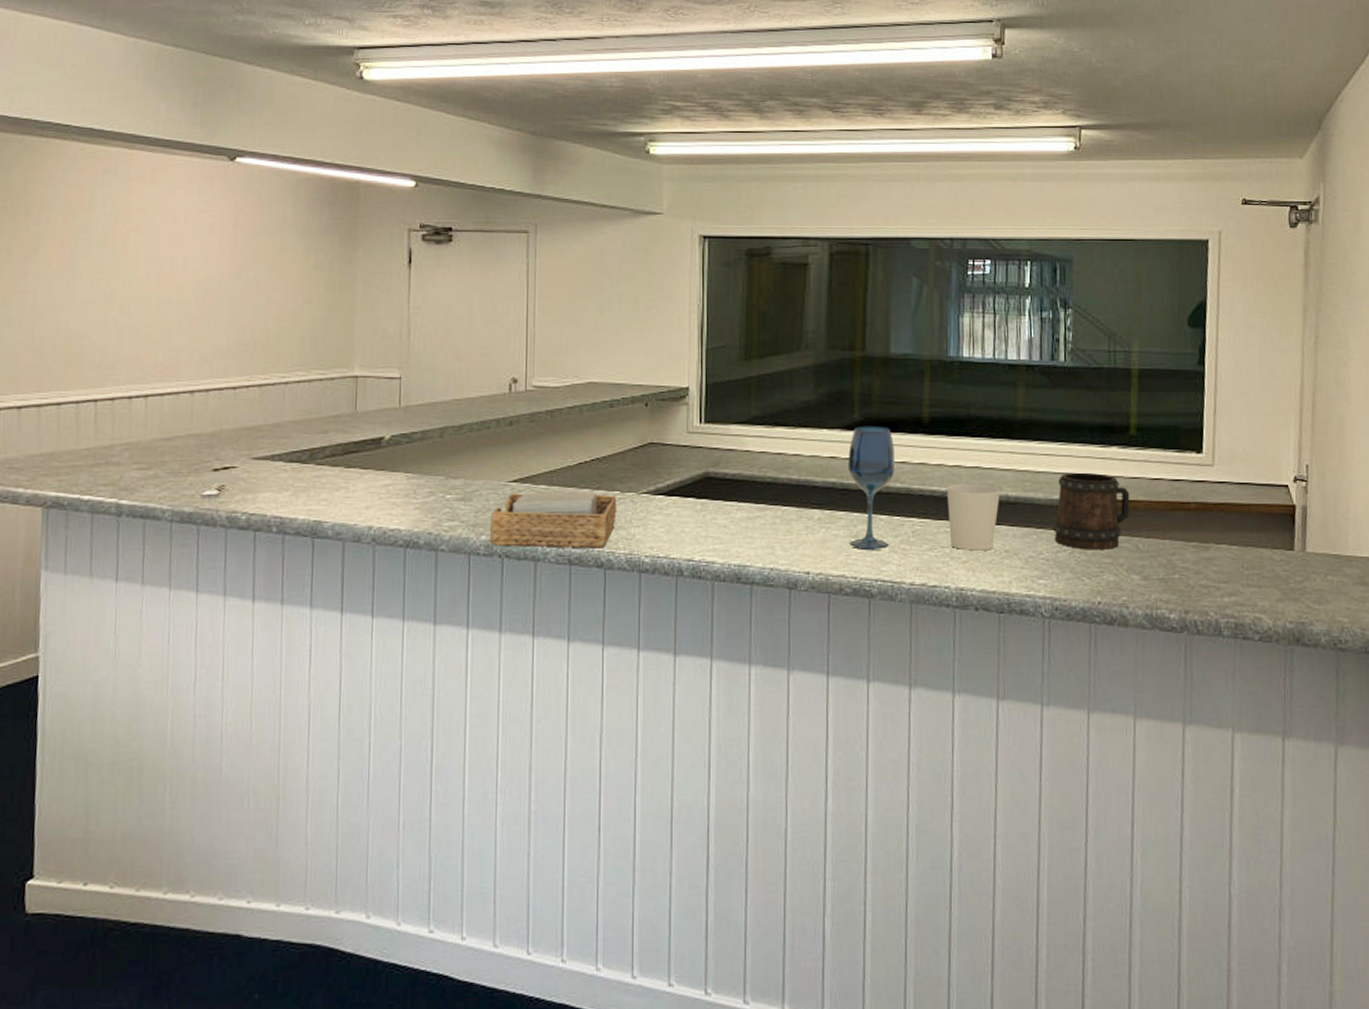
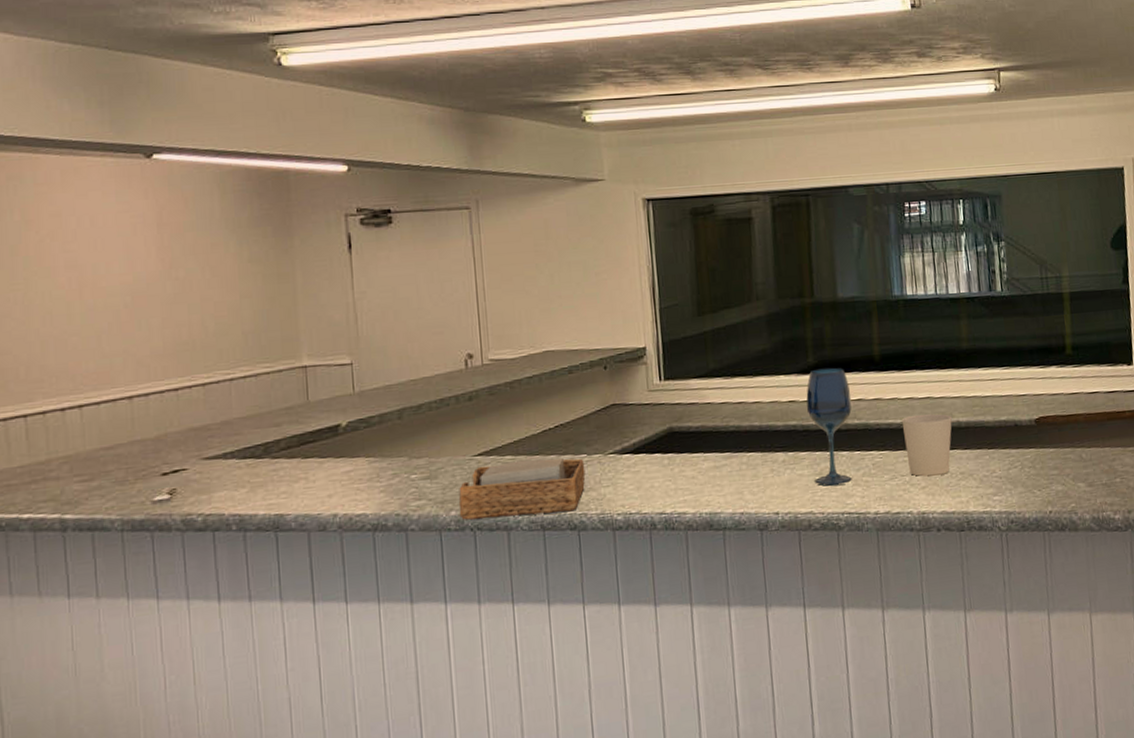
beer mug: present [1052,472,1130,550] -> none [1002,392,1072,465]

